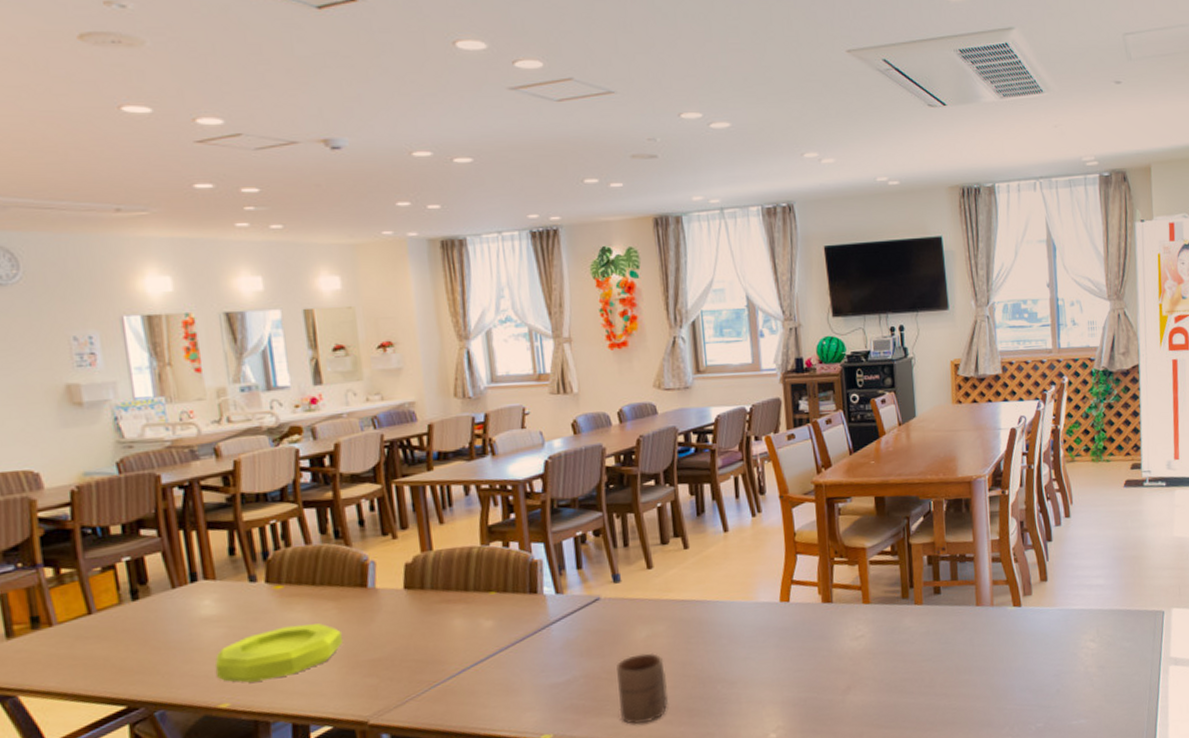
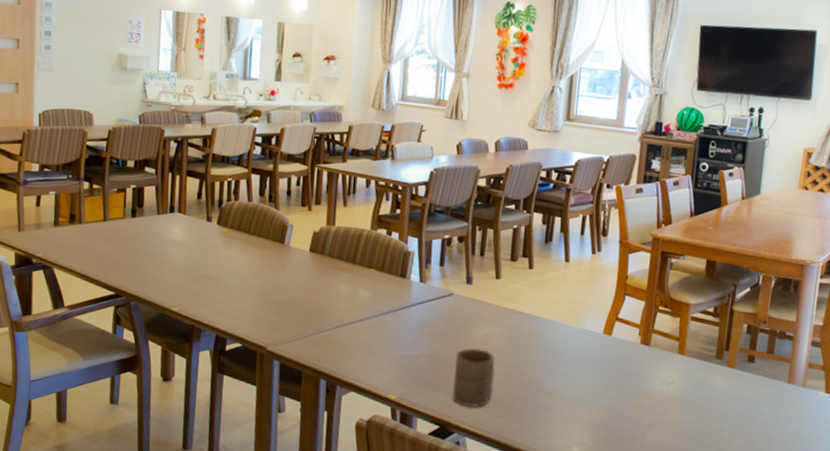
bowl: present [214,623,344,683] -> none [173,260,261,298]

